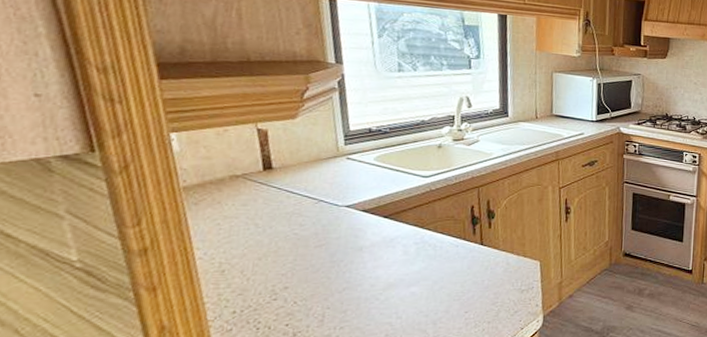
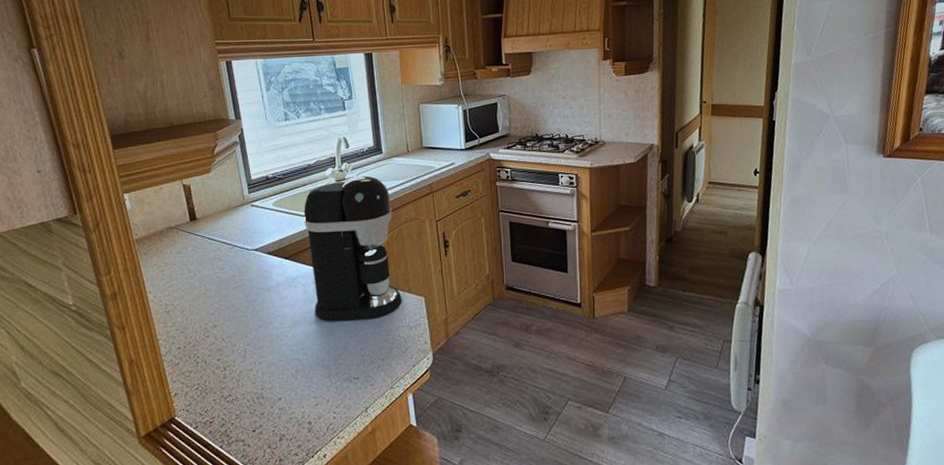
coffee maker: none [410,137,516,284] -> present [303,175,402,321]

